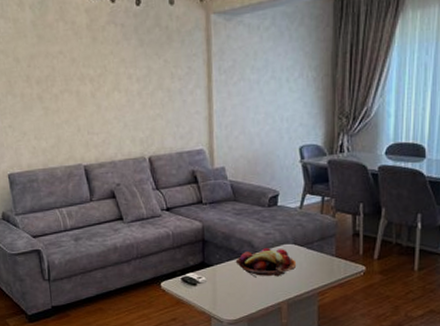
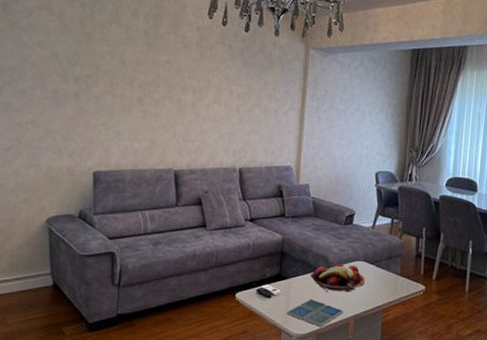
drink coaster: none [214,285,274,313] -> present [286,299,343,327]

